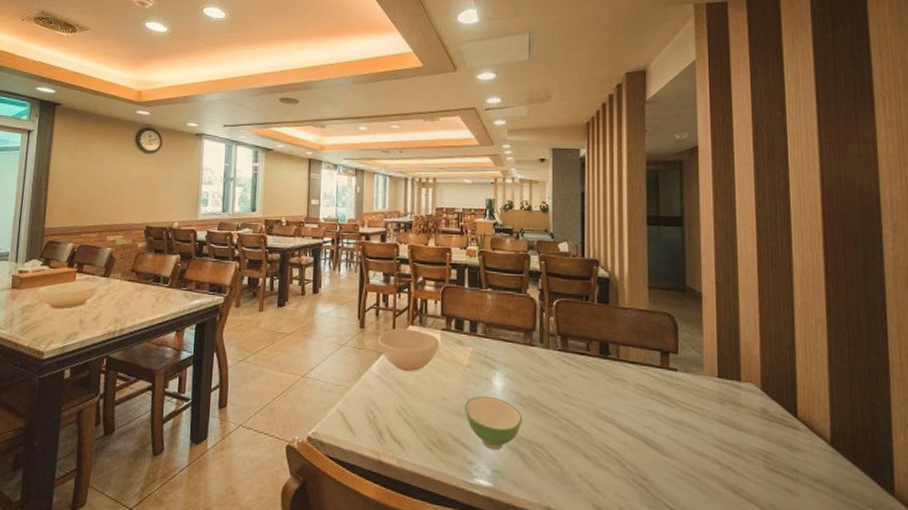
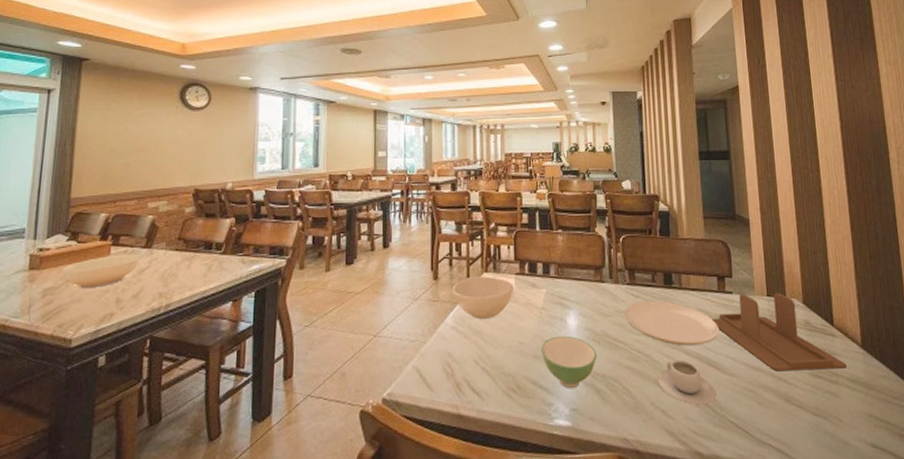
plate: none [553,369,660,422] -> present [624,300,720,346]
teacup: none [587,434,653,485] -> present [657,360,717,406]
napkin holder: none [651,372,810,466] -> present [711,292,847,372]

